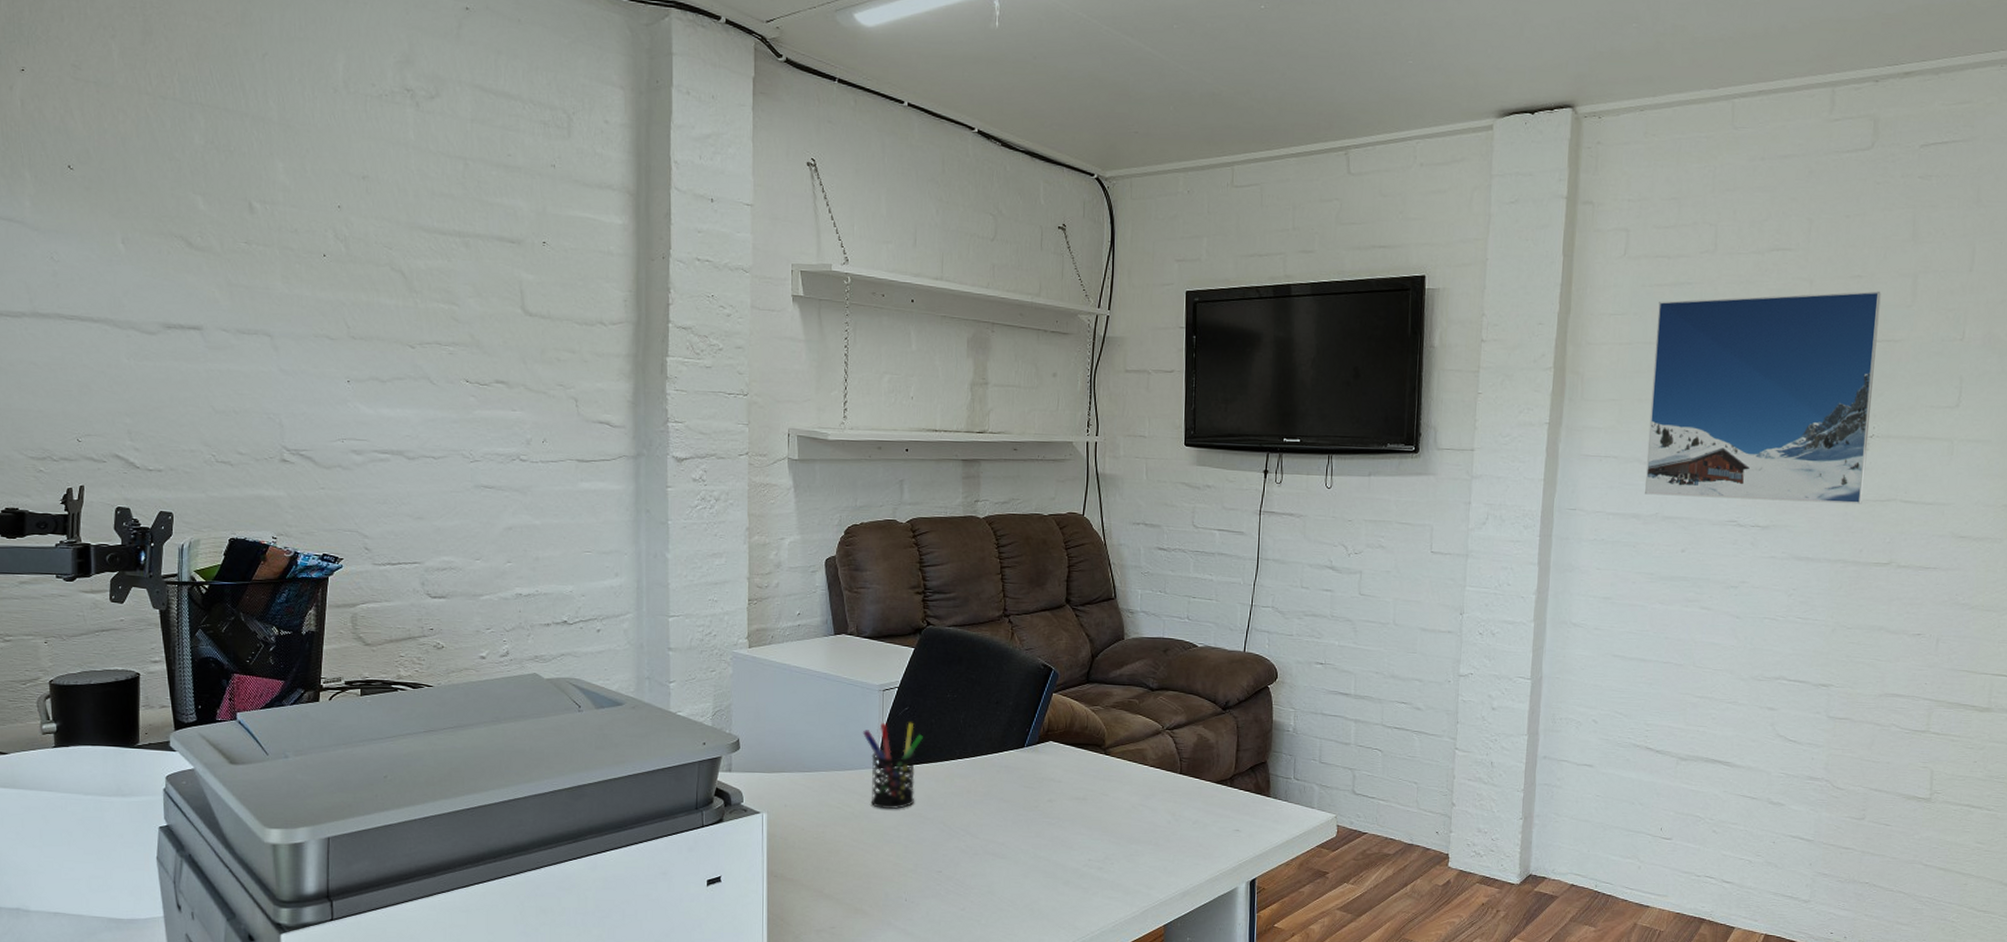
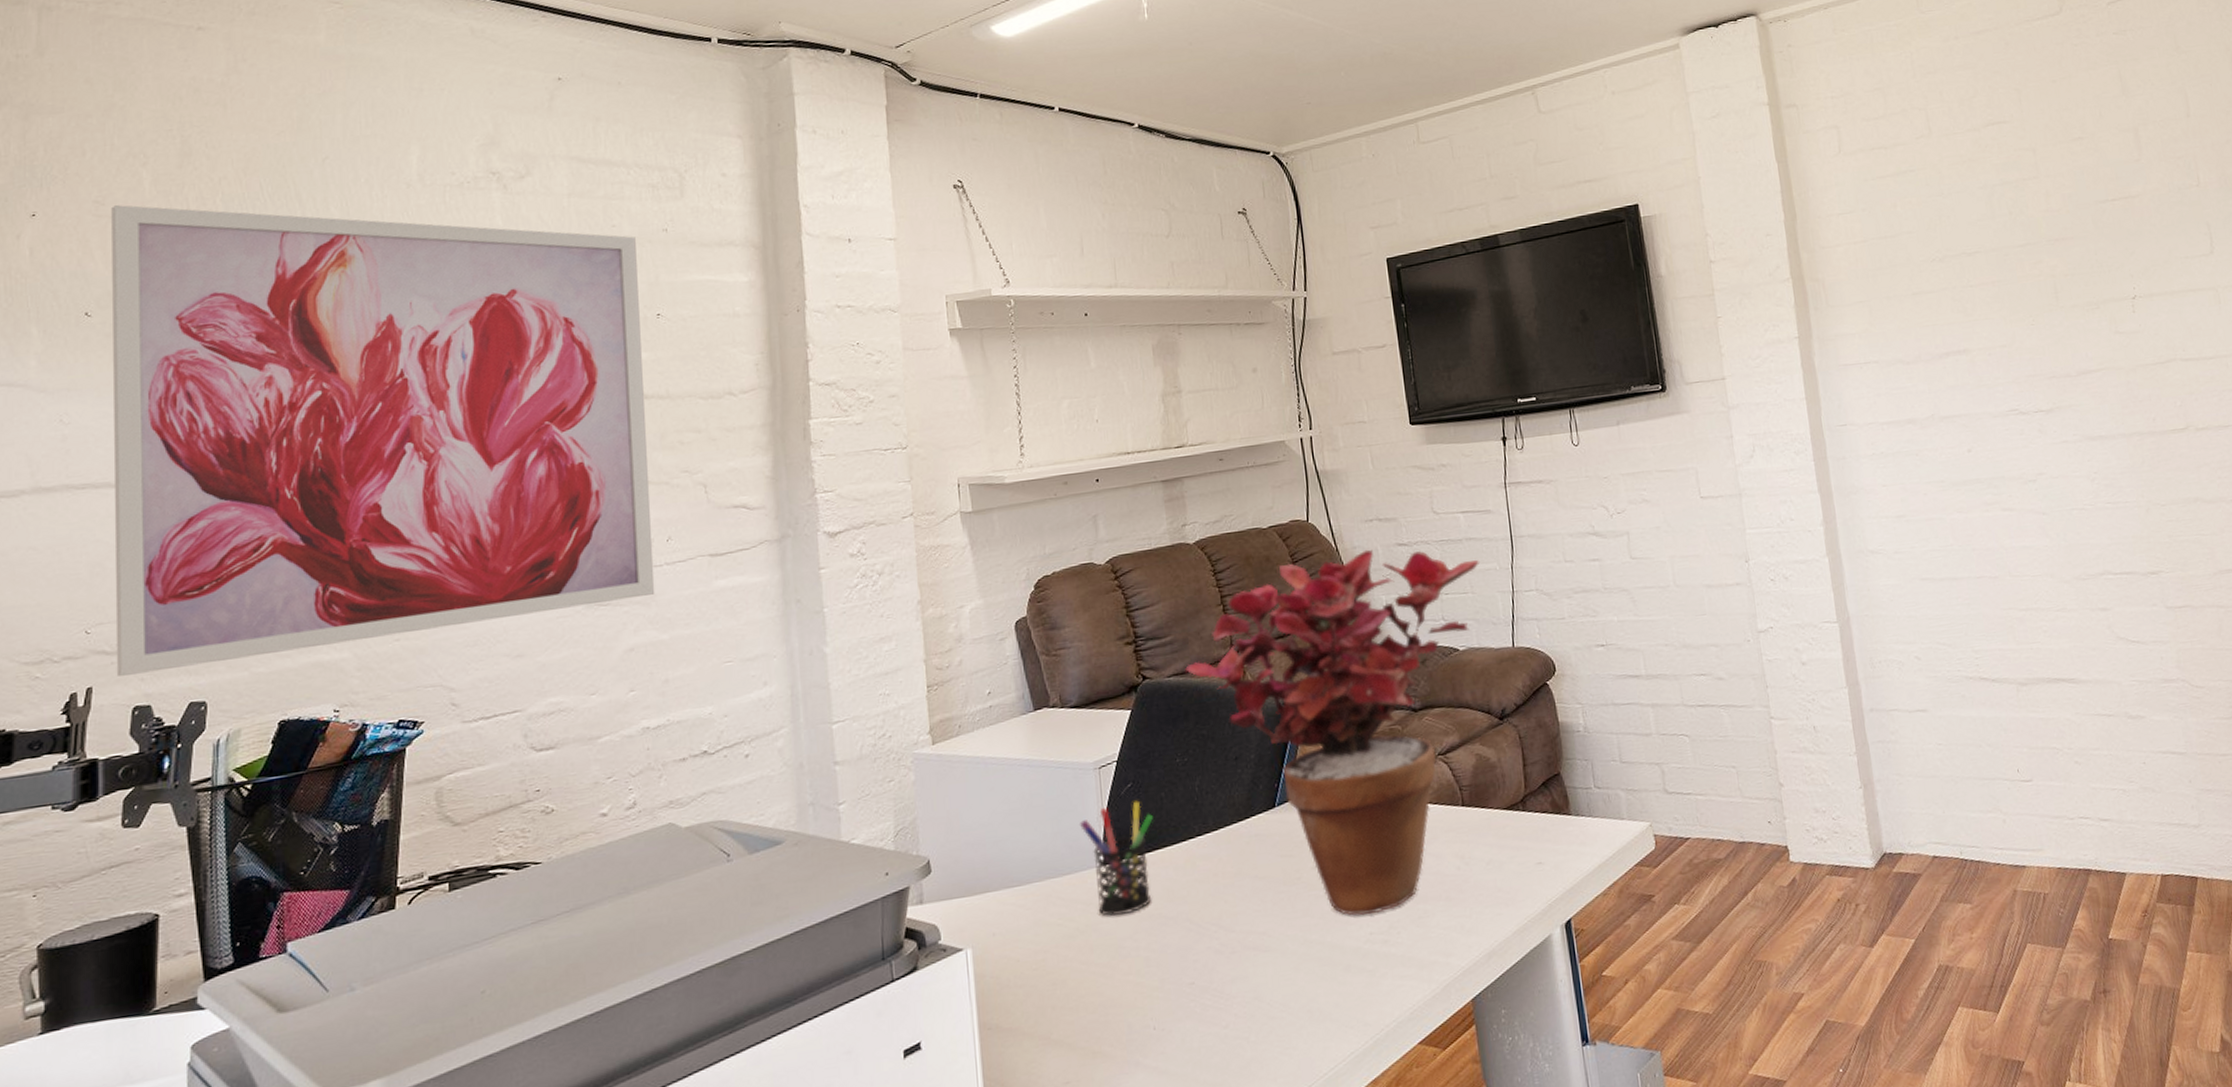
wall art: none [87,70,531,486] -> present [111,204,655,676]
potted plant: none [963,548,1228,845] -> present [1185,549,1481,916]
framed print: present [1645,291,1881,504] -> none [1885,149,2143,397]

